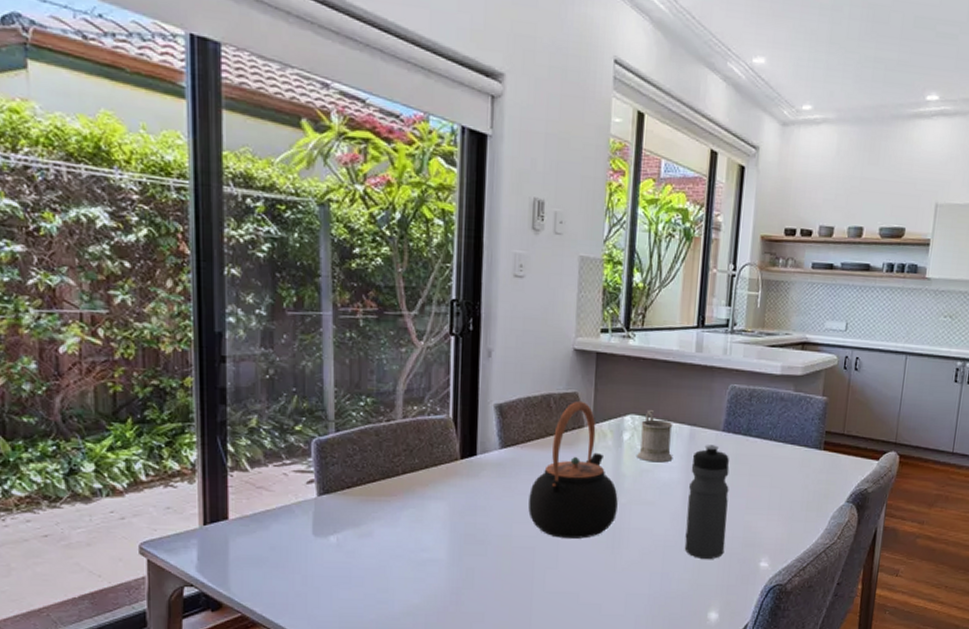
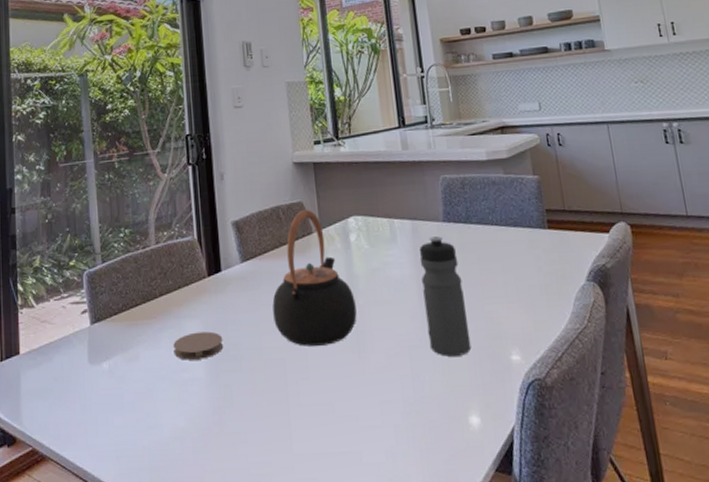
coaster: none [413,514,471,541] -> present [173,331,224,360]
mug: present [637,410,673,462] -> none [364,210,401,260]

